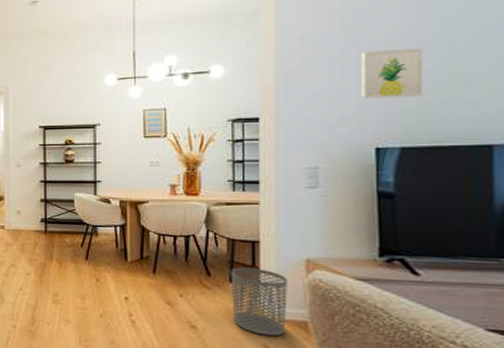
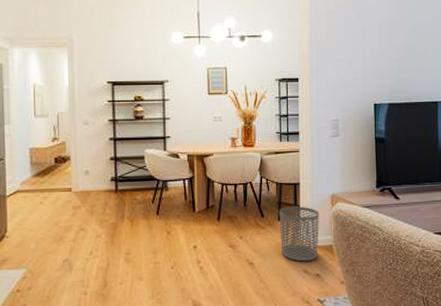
wall art: present [361,47,423,100] -> none [365,28,401,66]

